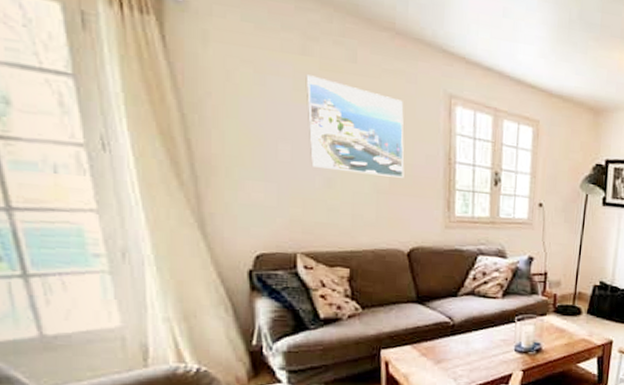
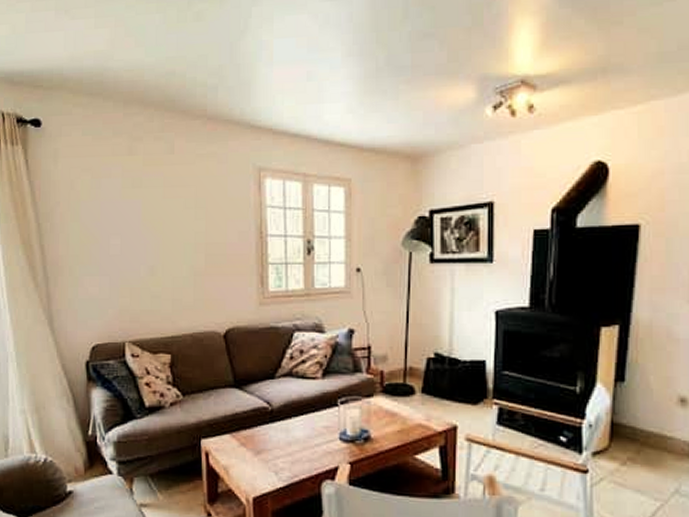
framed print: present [305,74,405,178] -> none [132,172,219,258]

